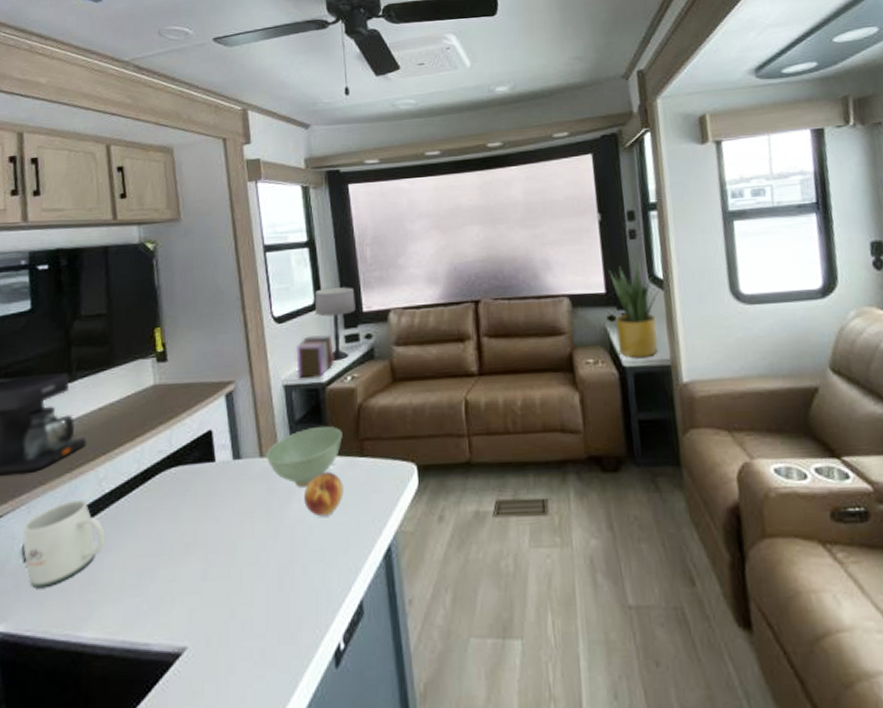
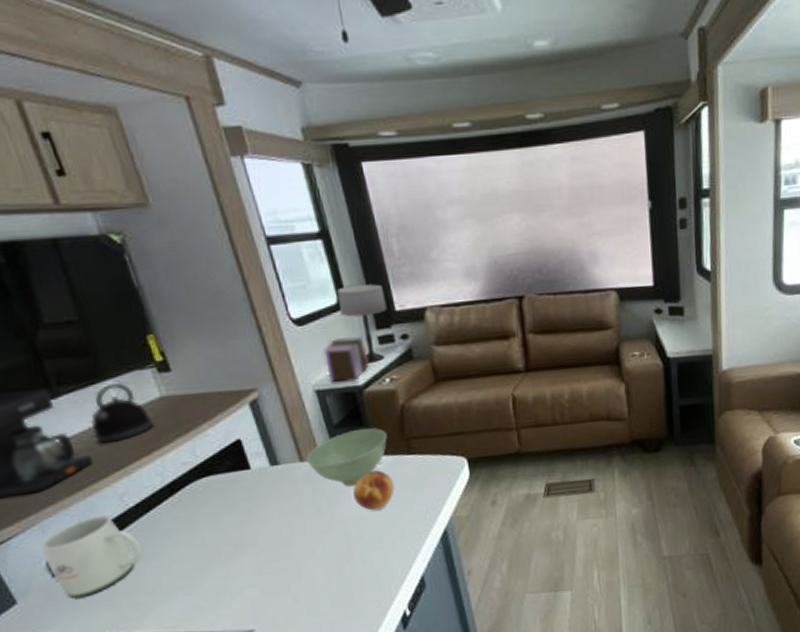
kettle: none [92,369,144,428] -> present [91,382,154,445]
planter: present [608,263,659,359] -> none [657,254,706,350]

